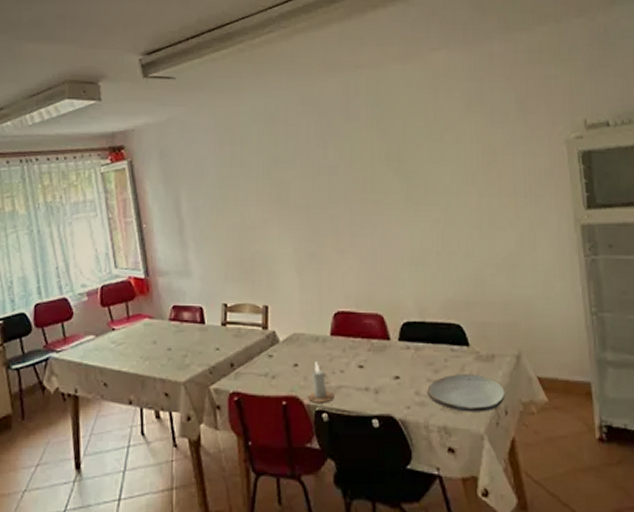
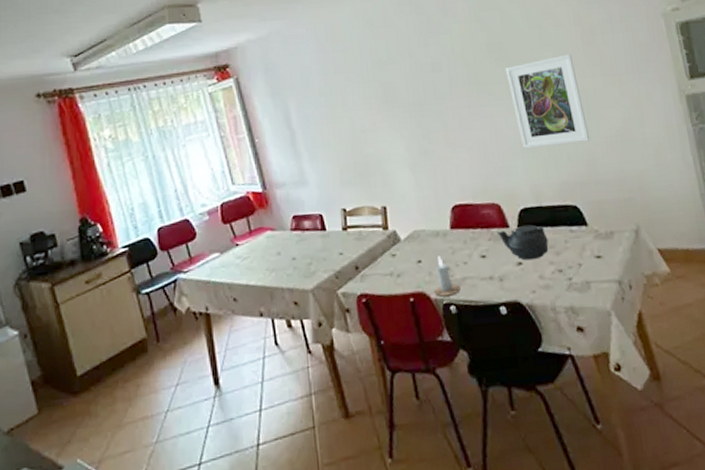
teapot: none [378,339,428,375] -> present [498,224,549,261]
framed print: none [402,171,481,263] -> present [505,54,590,149]
plate: present [427,374,505,412] -> none [550,252,628,291]

